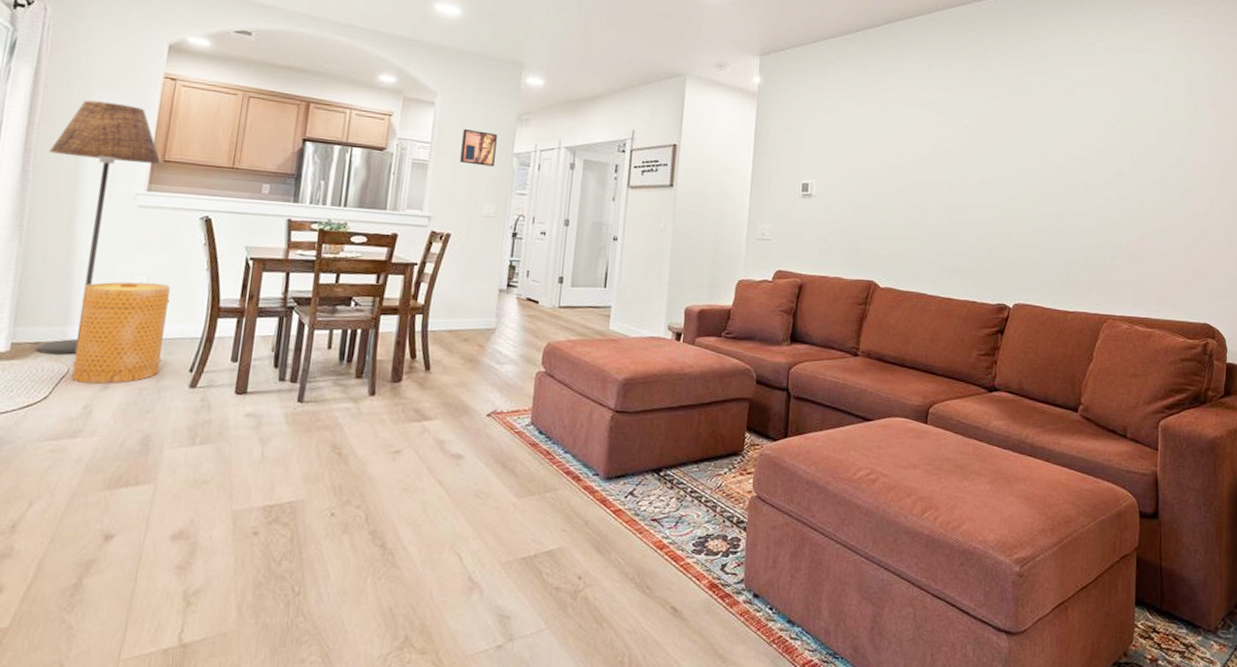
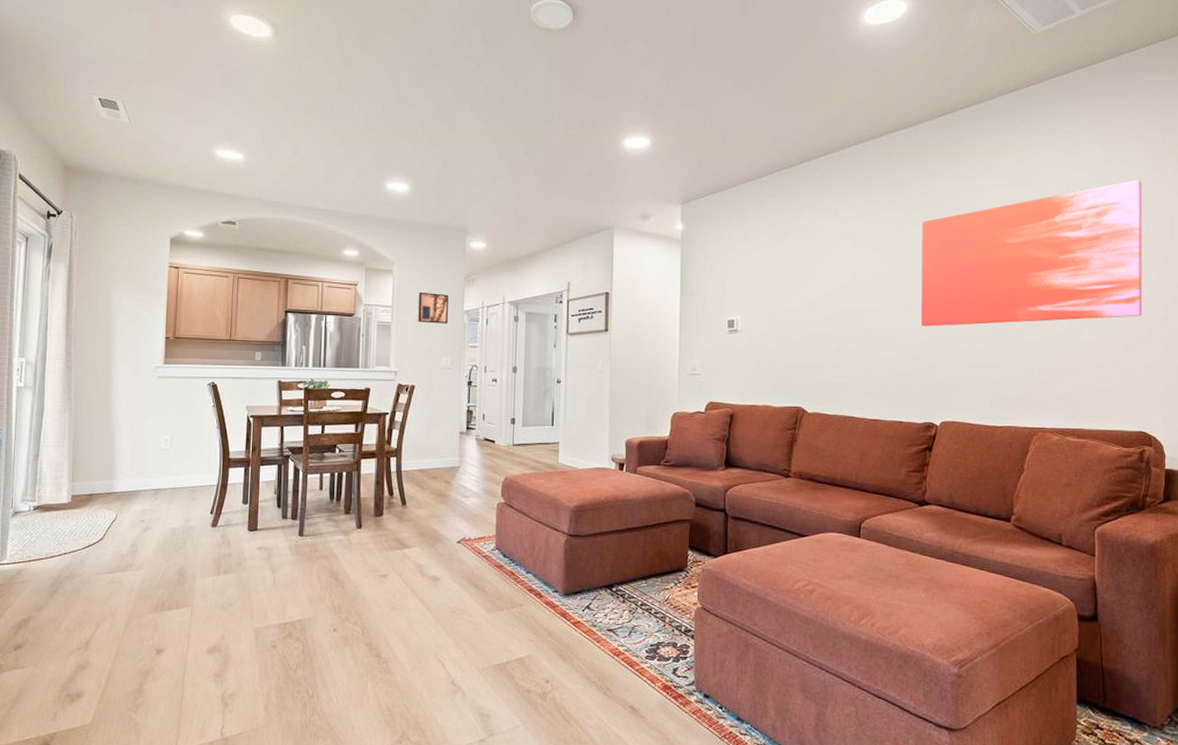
floor lamp: present [35,100,160,355] -> none [85,291,172,504]
basket: present [71,281,170,384] -> none [119,440,190,526]
wall art: none [998,69,1215,207] -> present [920,179,1143,327]

